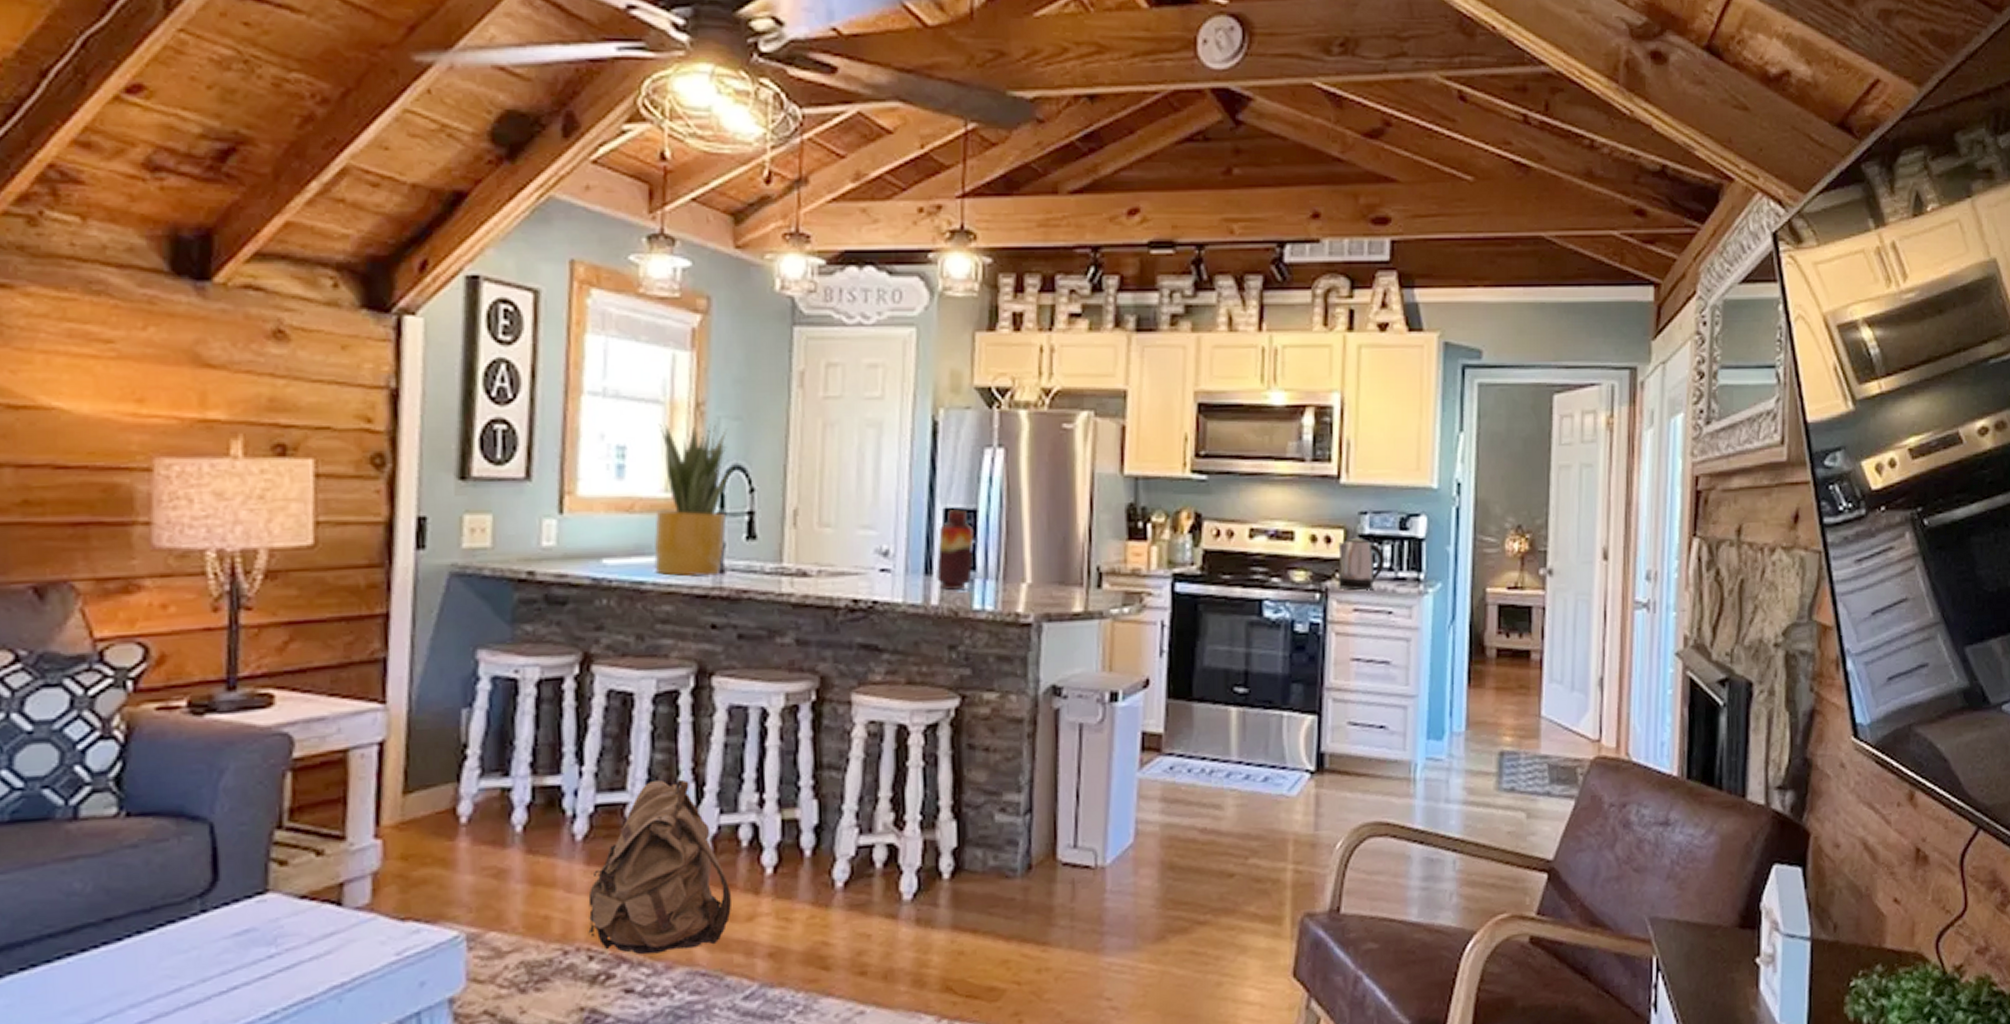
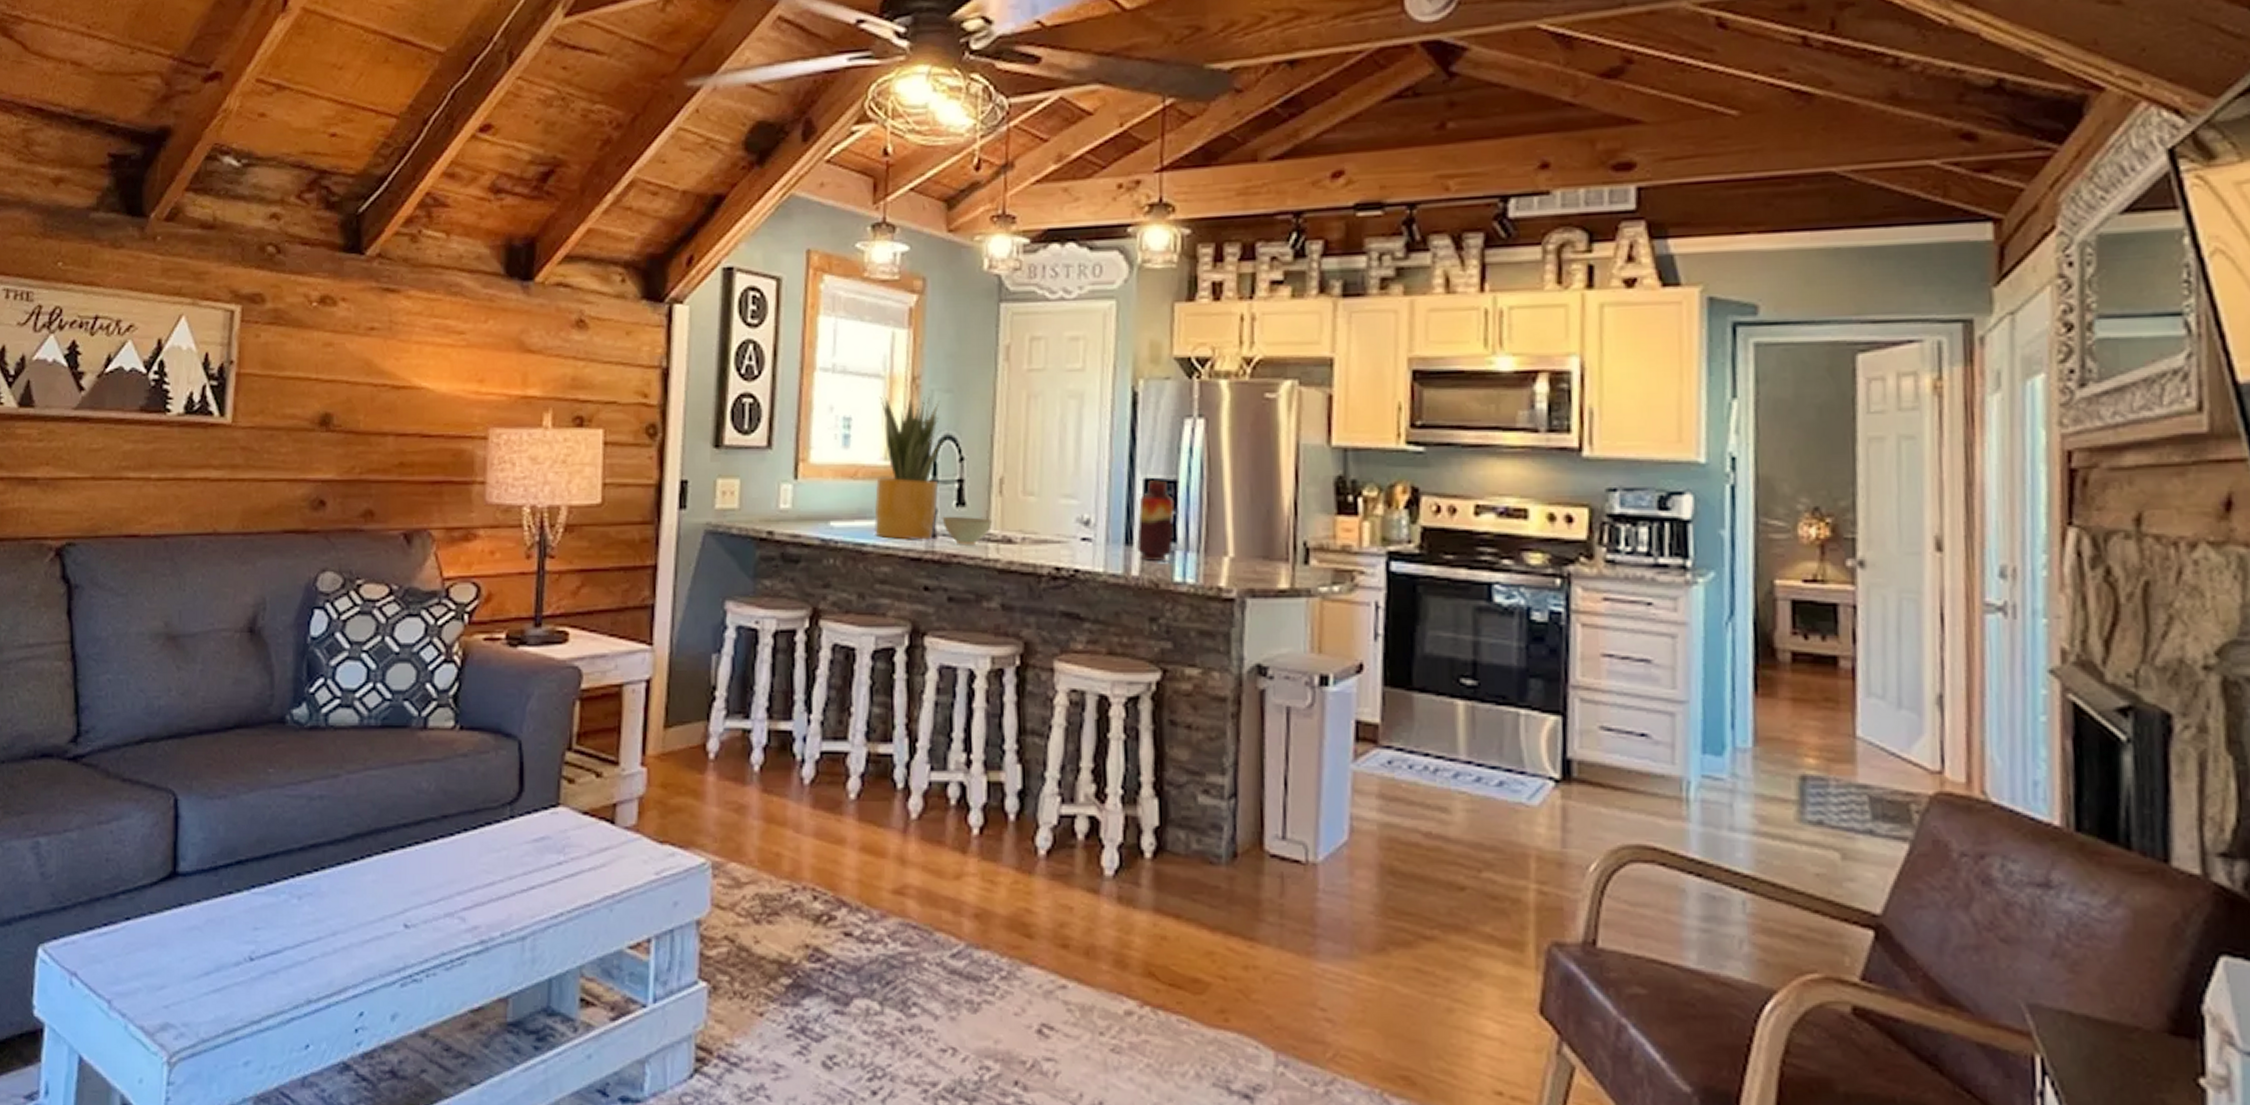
backpack: present [588,779,732,955] -> none [813,734,941,901]
bowl: none [730,550,787,580] -> present [942,516,993,545]
kettle: present [1337,538,1385,591] -> none [1582,518,1641,578]

